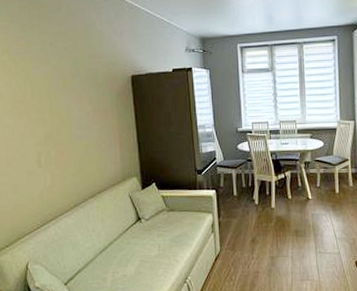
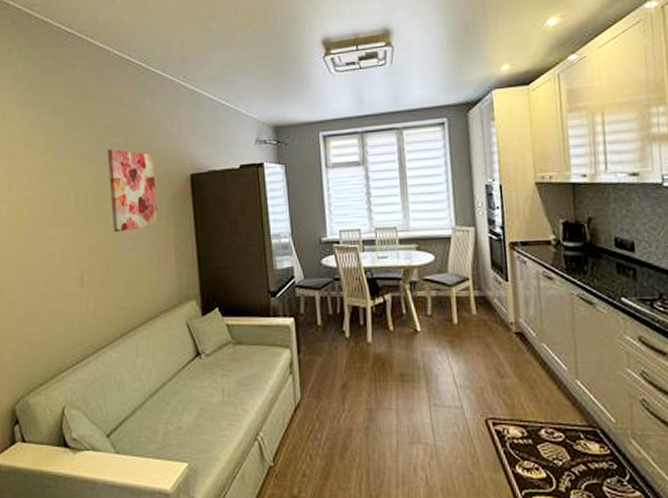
wall art: none [59,53,105,123] -> present [107,149,159,233]

